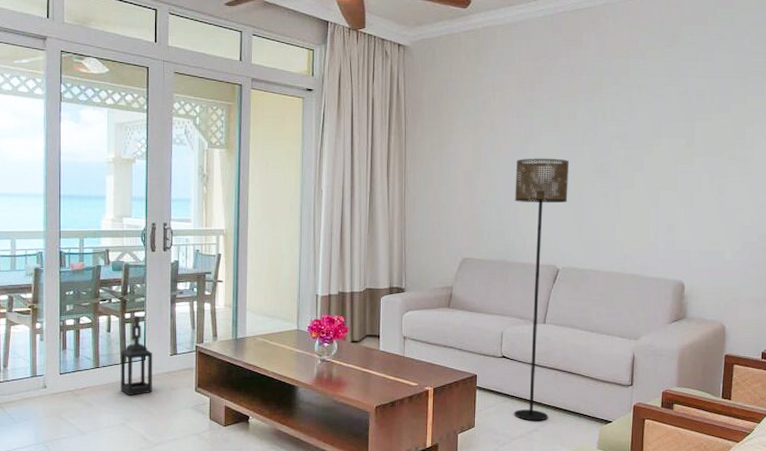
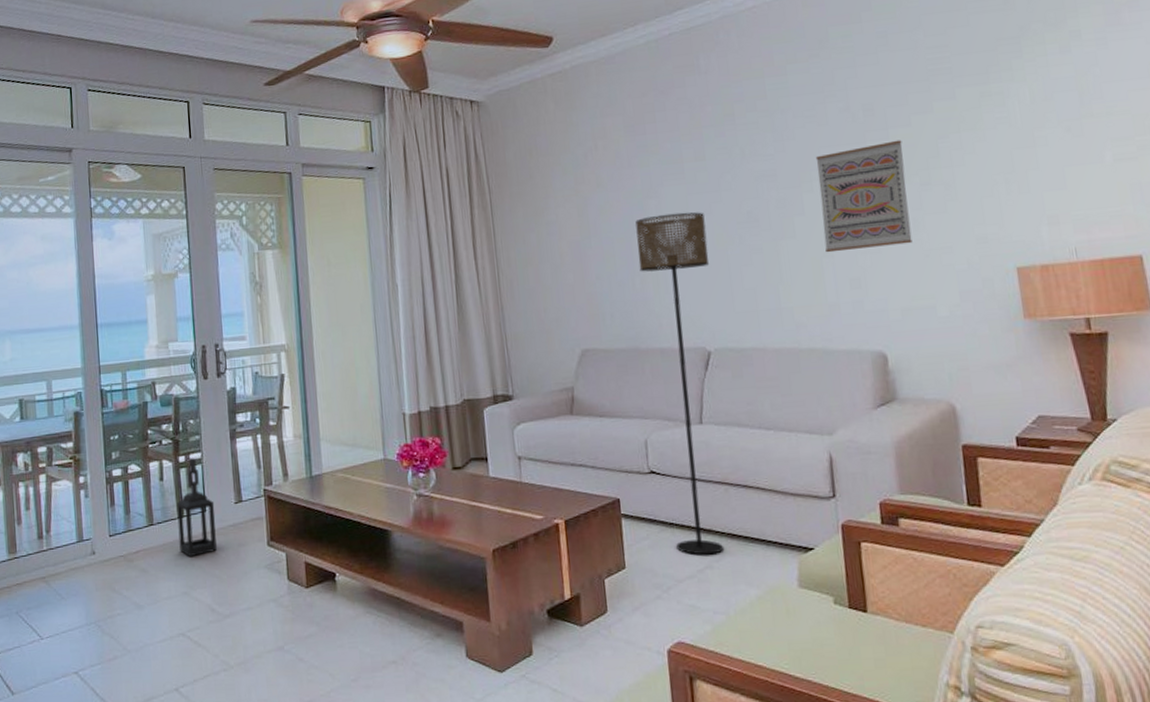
wall art: none [654,122,721,203] -> present [815,140,913,253]

